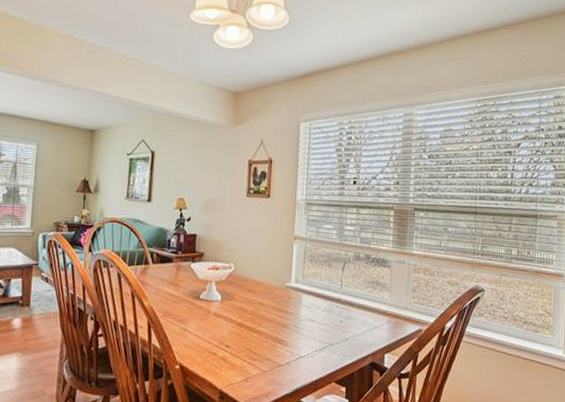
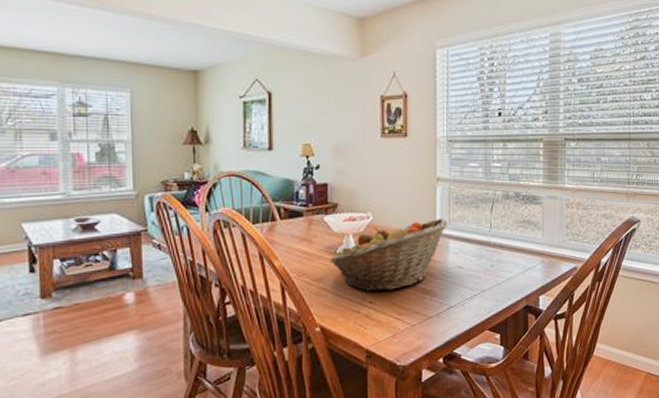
fruit basket: none [193,273,303,336] -> present [329,218,449,291]

